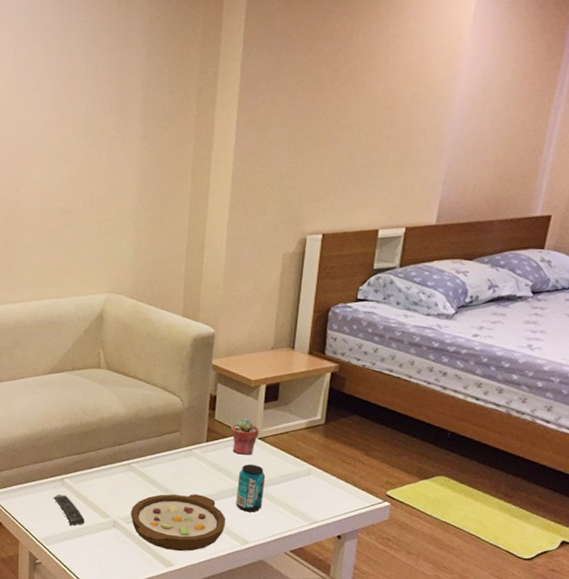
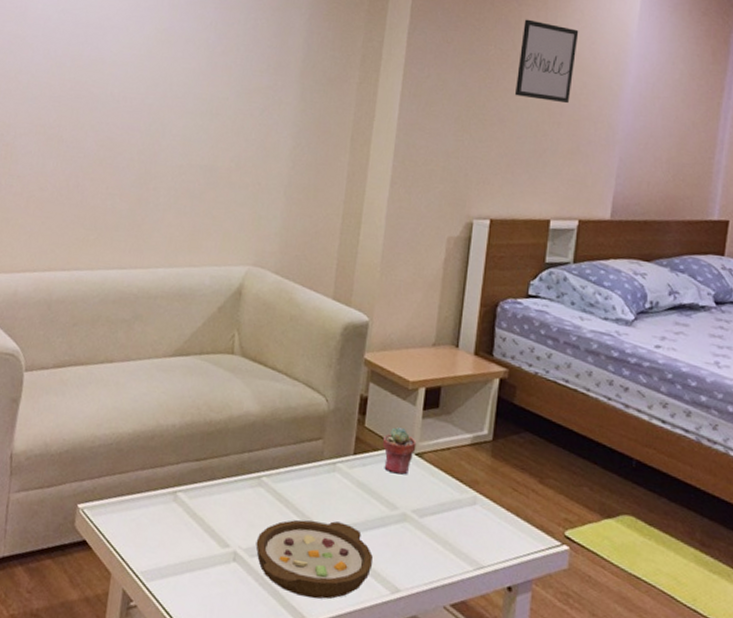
remote control: present [53,494,86,526] -> none [160,512,199,556]
beverage can: present [236,463,266,513] -> none [386,485,423,550]
wall art: none [345,33,411,116] -> present [514,19,579,104]

